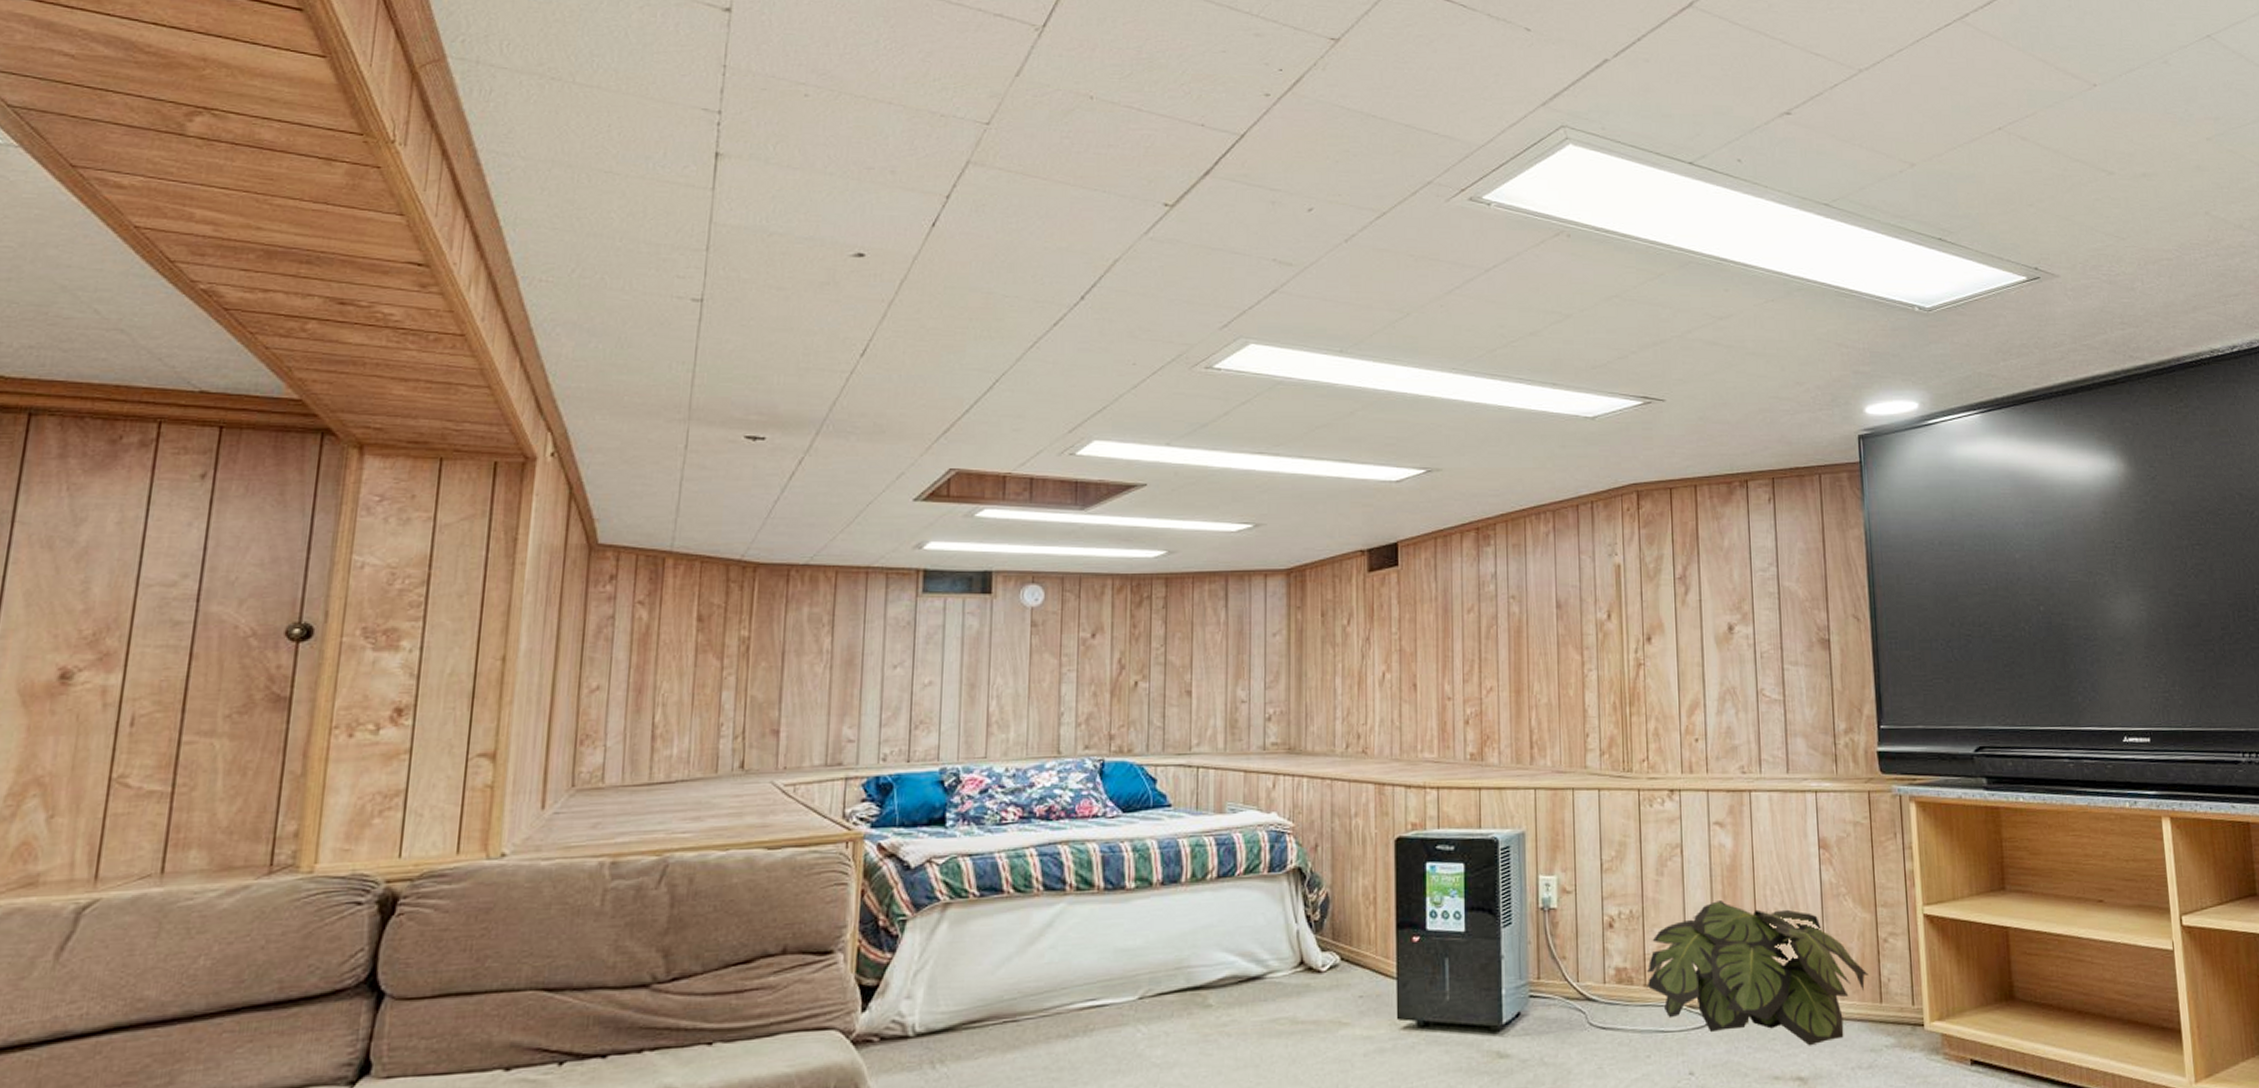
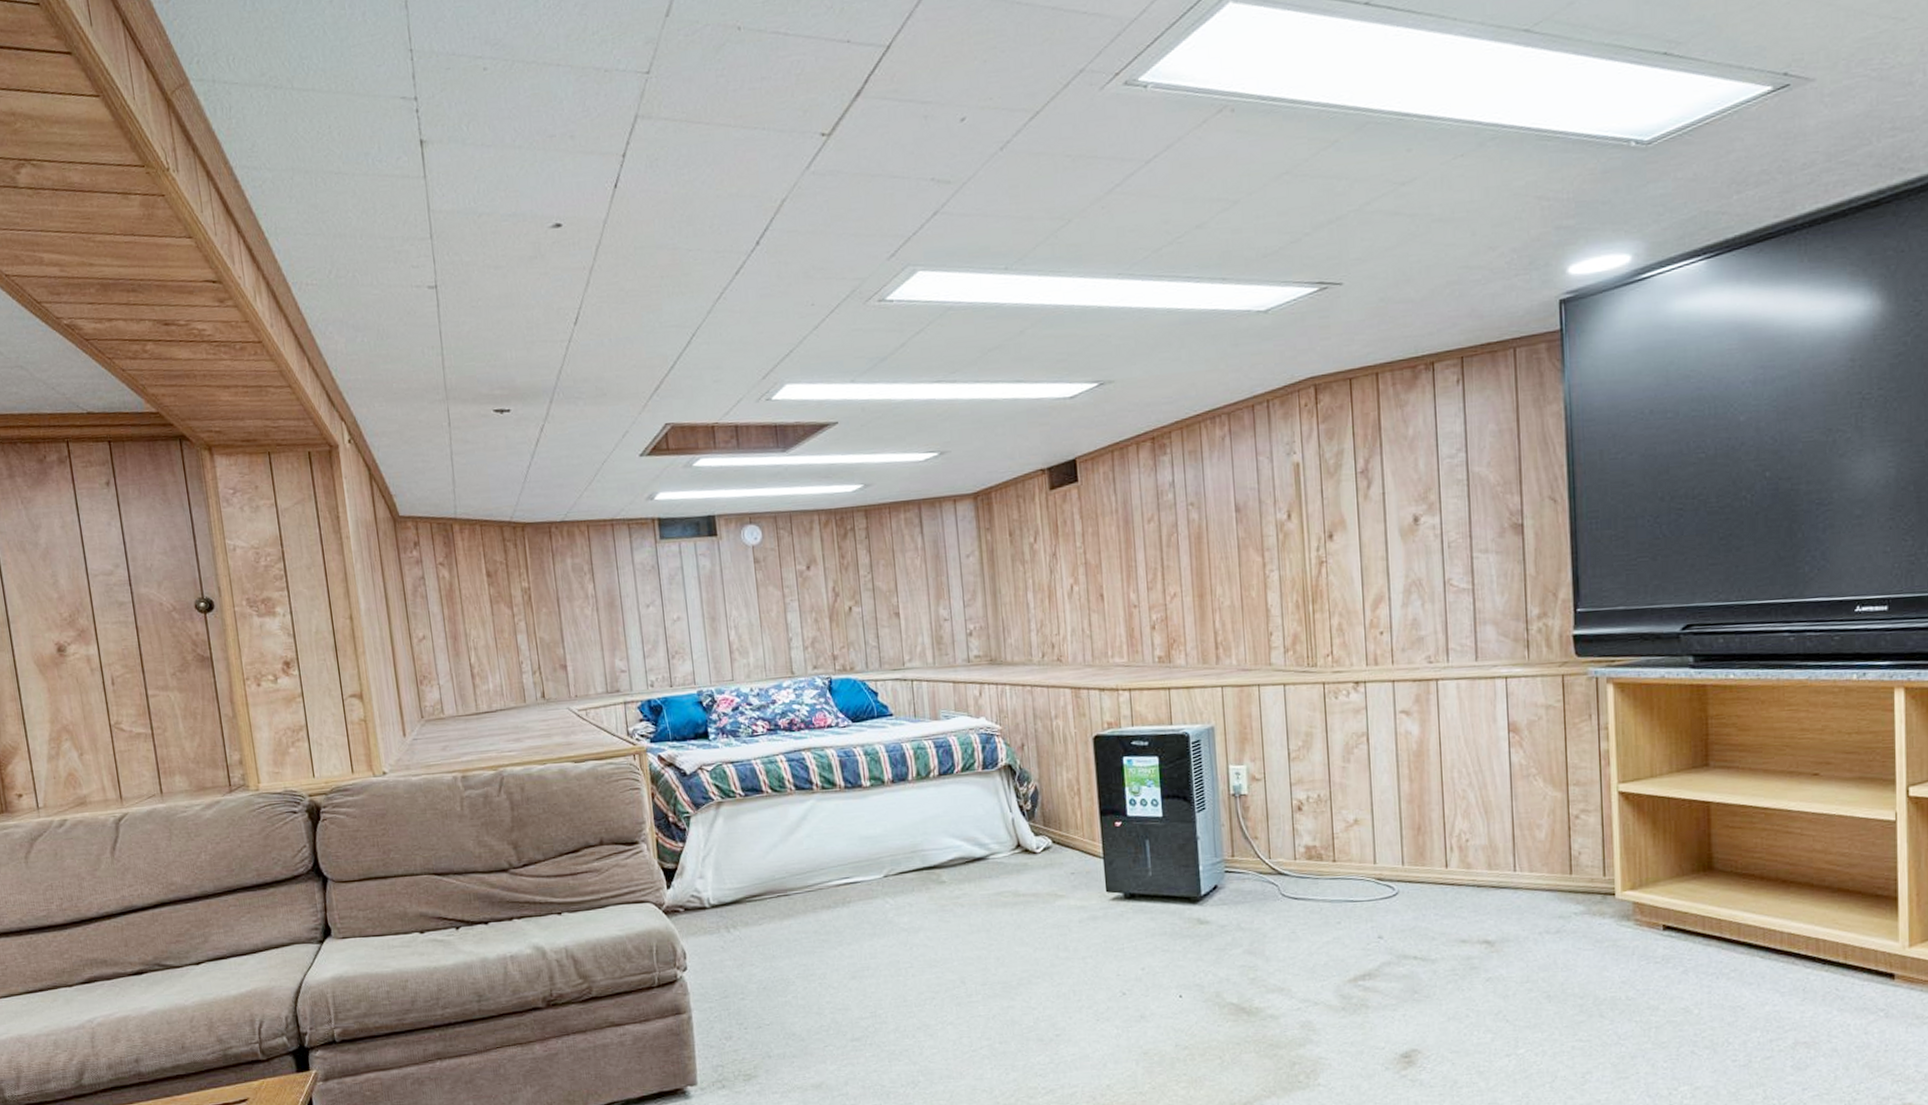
plant: present [1645,899,1868,1046] -> none [1334,782,1558,914]

